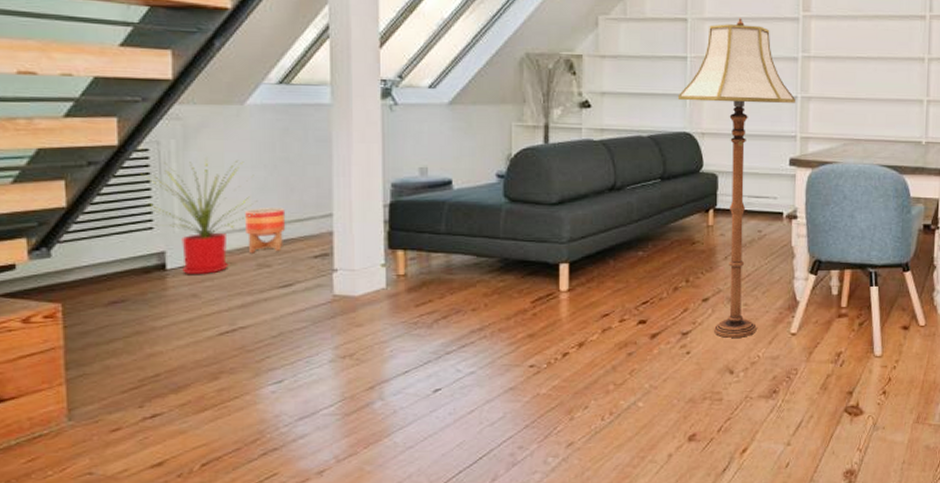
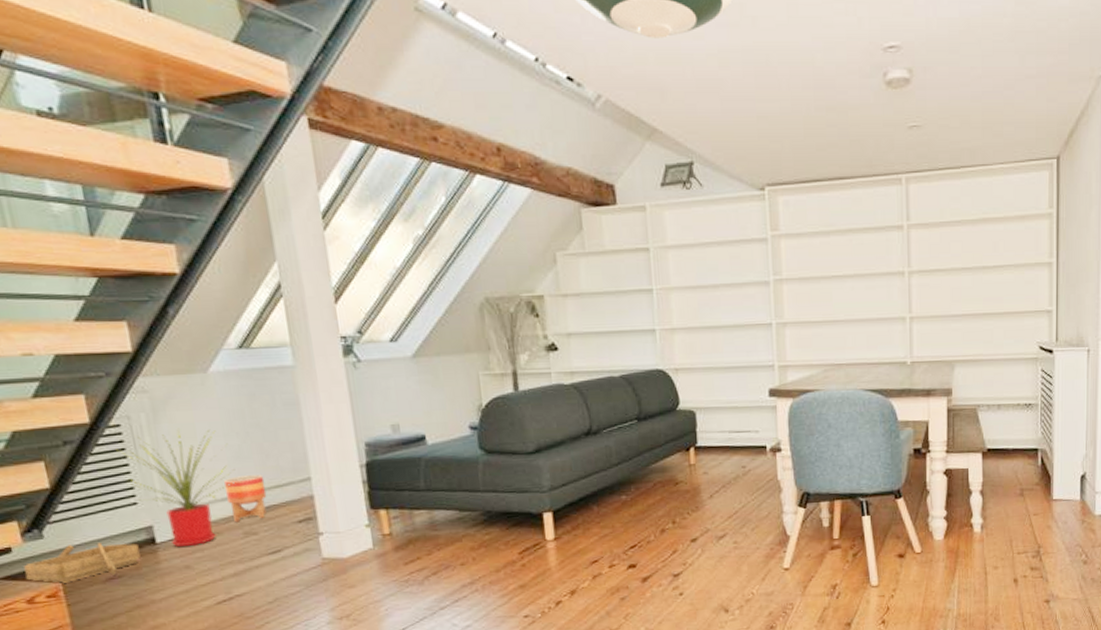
wooden boat: none [25,265,148,304] -> present [24,543,140,584]
floor lamp: present [677,18,796,338] -> none [646,243,771,577]

